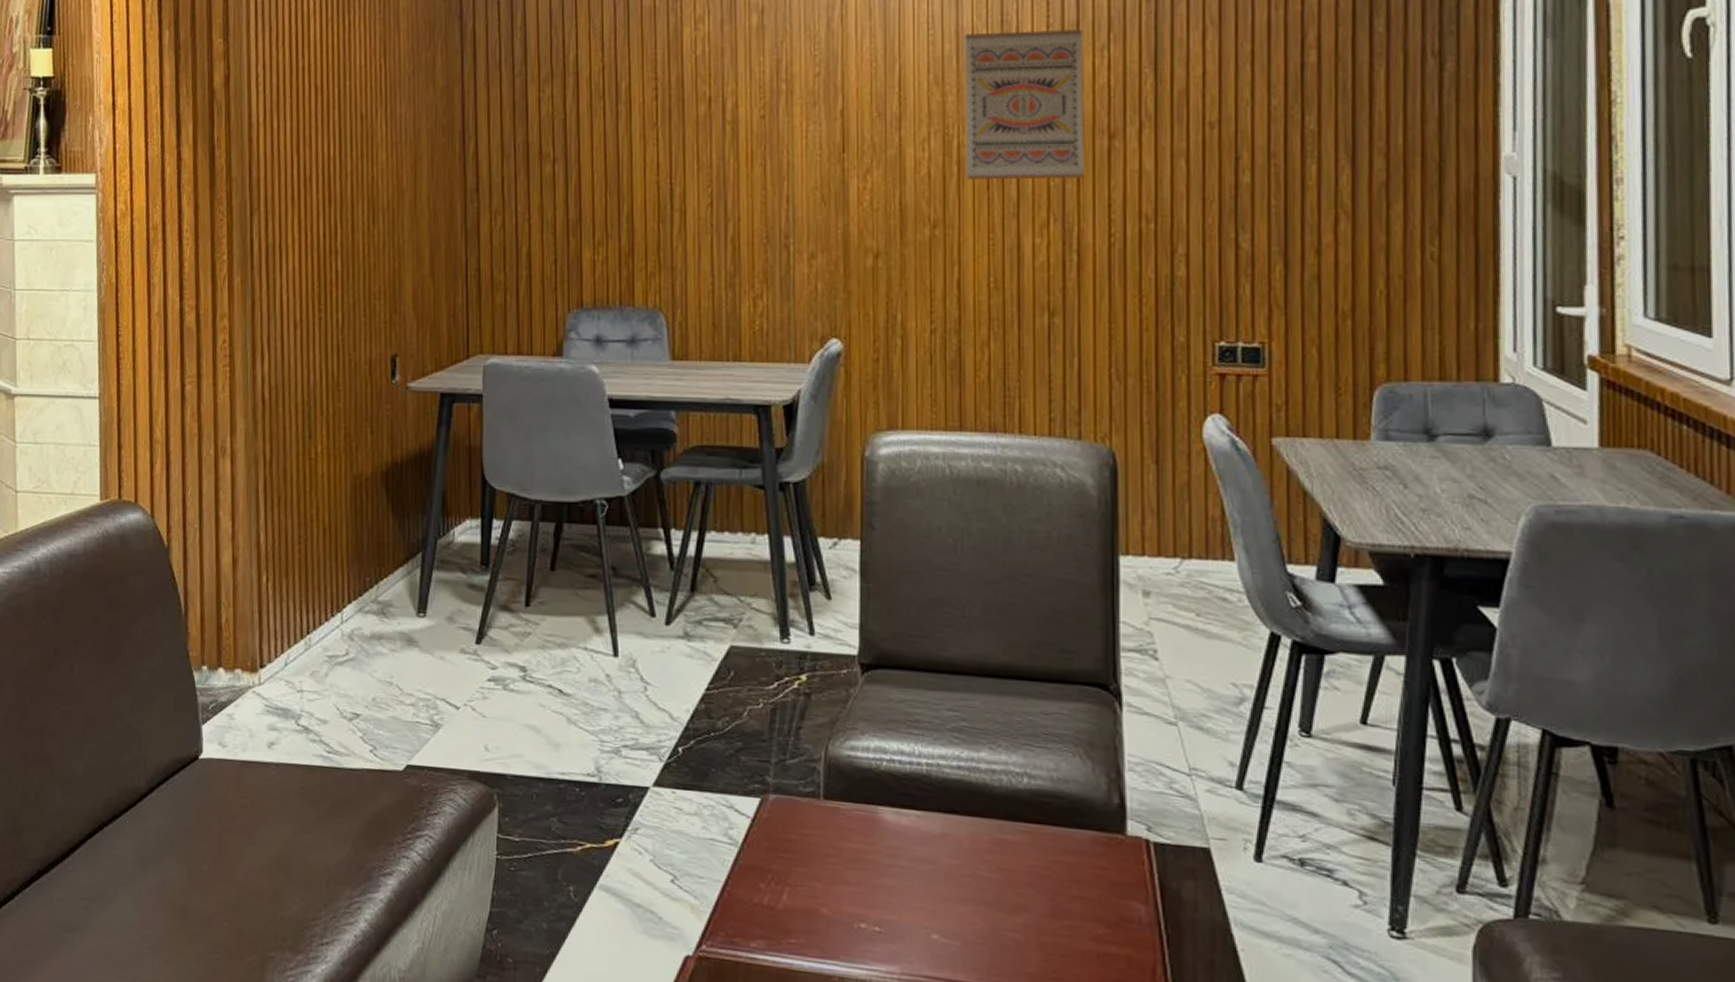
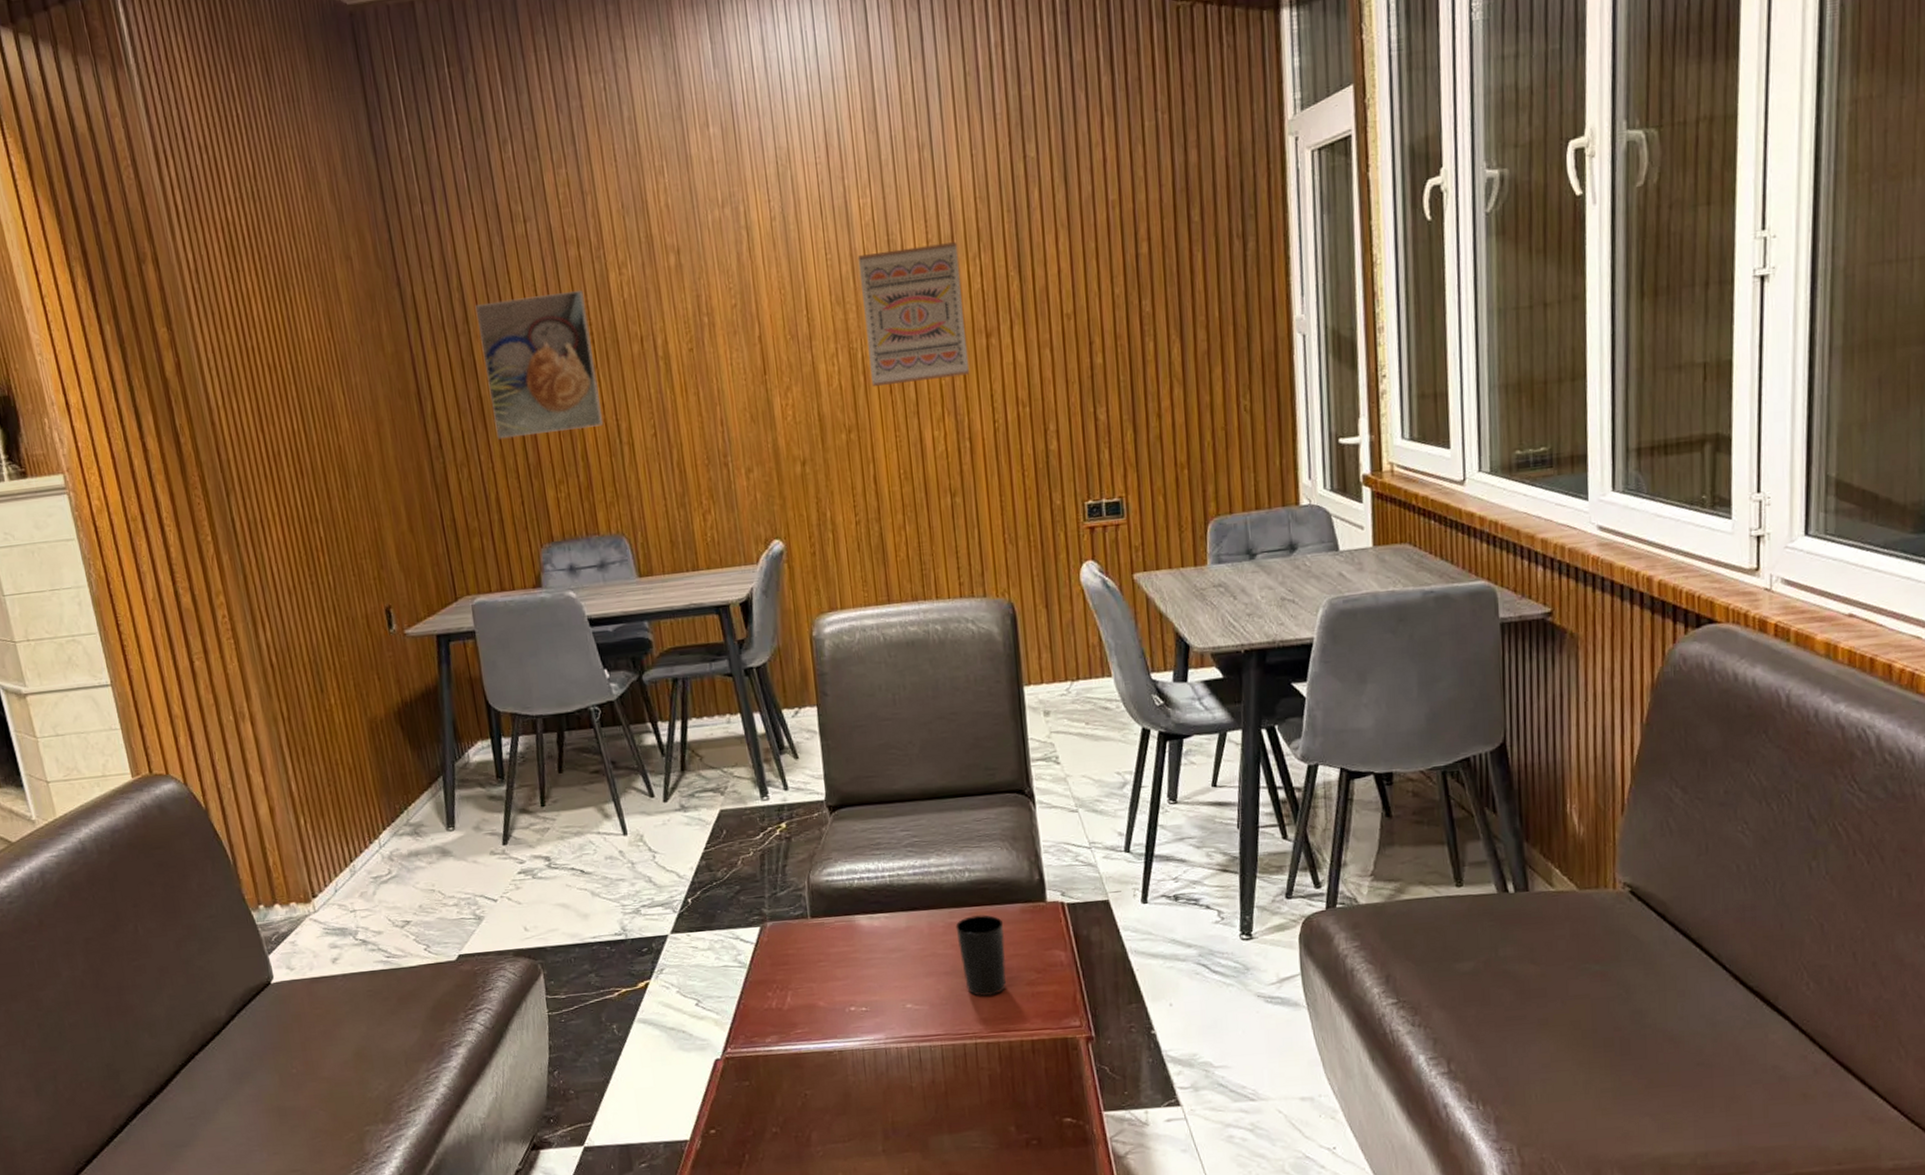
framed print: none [536,42,656,190] -> present [475,290,604,440]
cup: none [1005,834,1068,945] -> present [955,914,1006,997]

